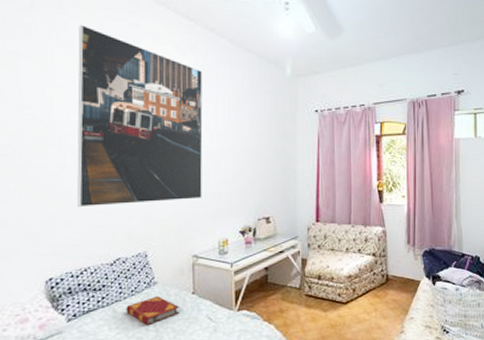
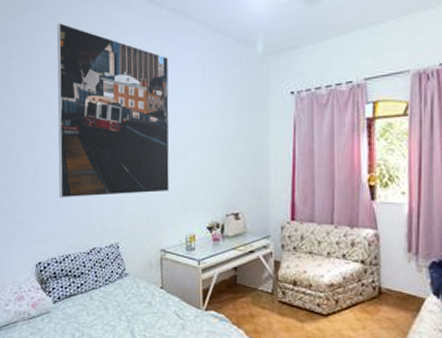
hardback book: present [126,296,179,326] -> none [101,287,148,316]

